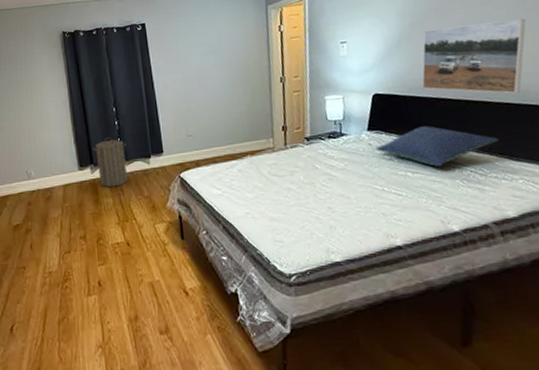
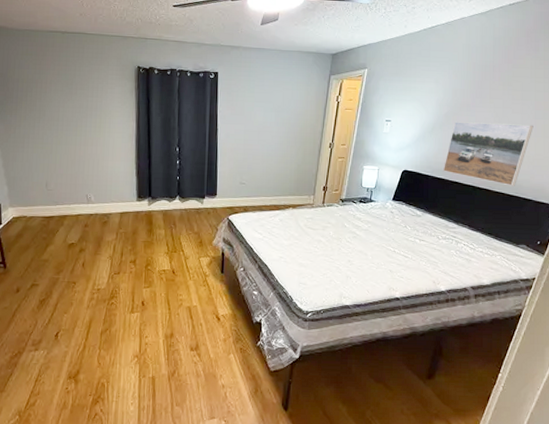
laundry hamper: present [93,137,127,188] -> none [152,174,184,221]
pillow: present [375,126,499,166] -> none [395,203,491,237]

